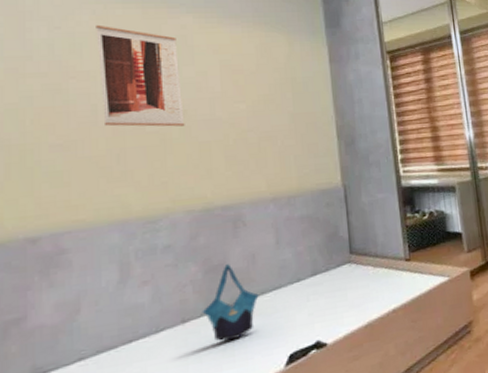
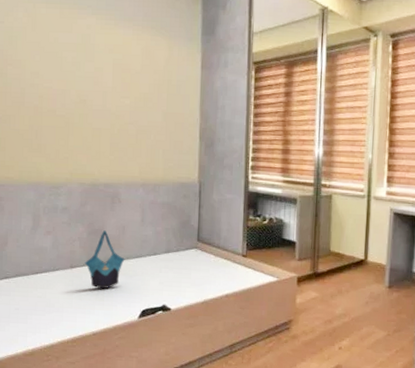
wall art: present [96,24,185,127] -> none [27,21,84,113]

